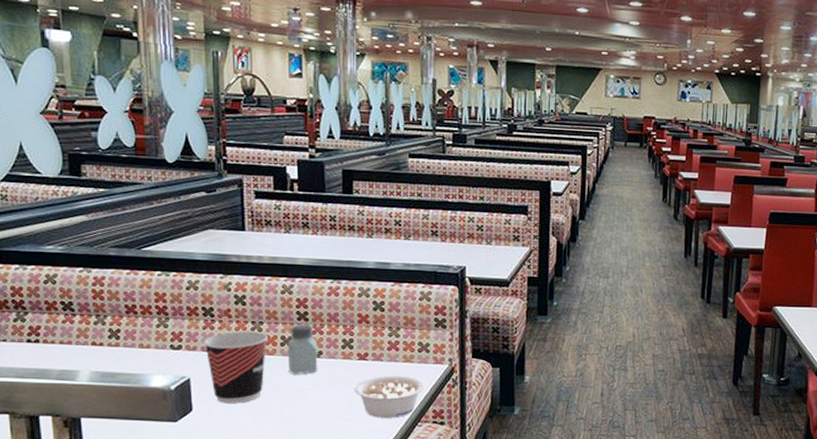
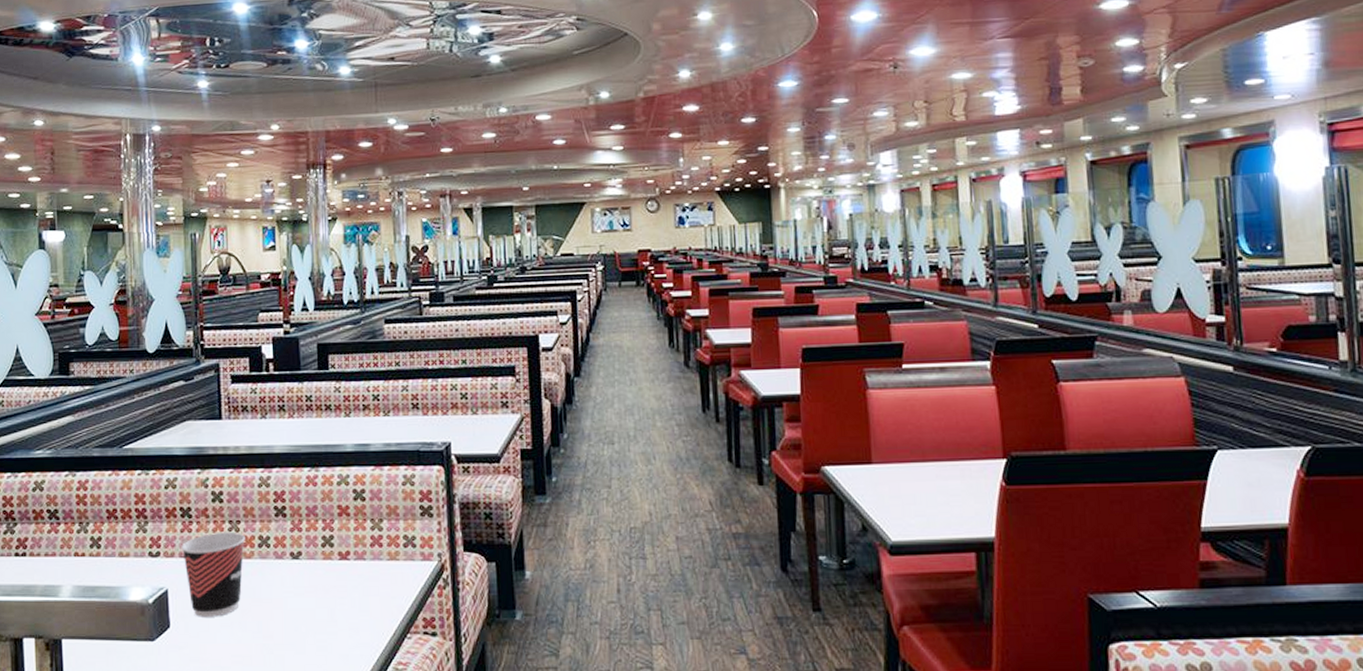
saltshaker: present [287,324,318,375] -> none [265,521,297,581]
legume: present [353,375,425,418] -> none [335,576,413,630]

